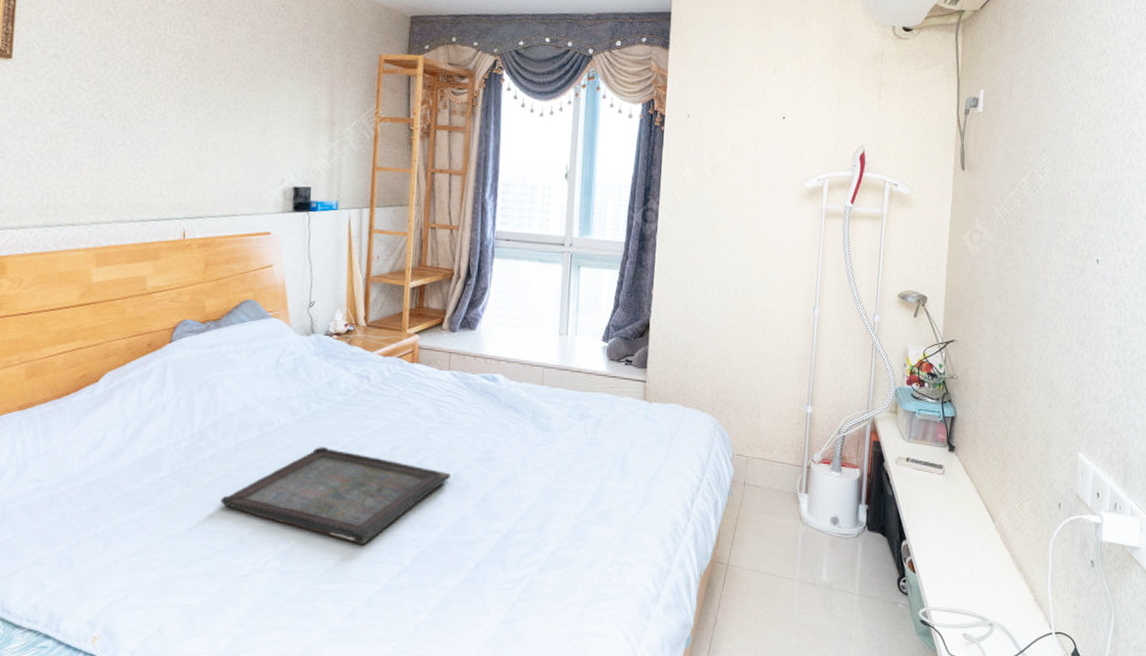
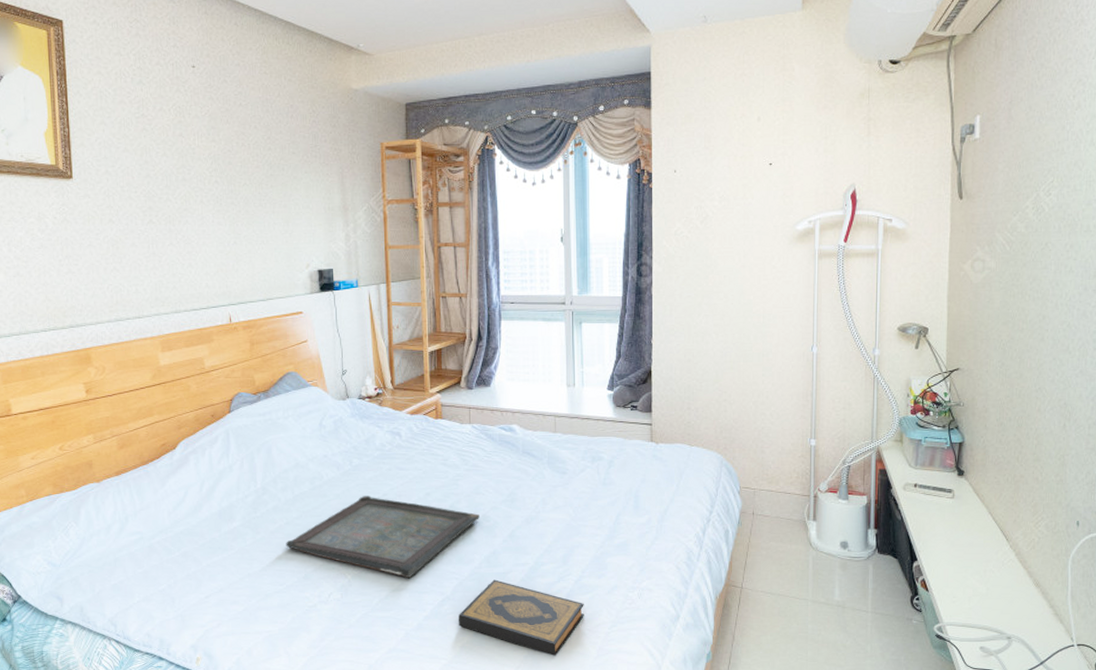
hardback book: none [414,549,558,639] -> present [458,579,584,656]

